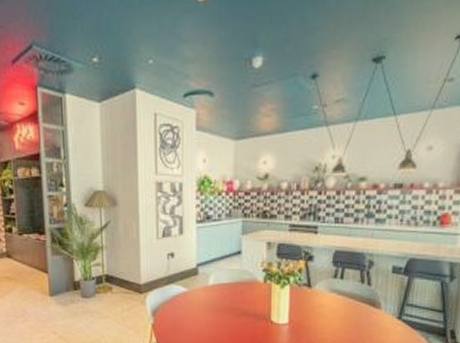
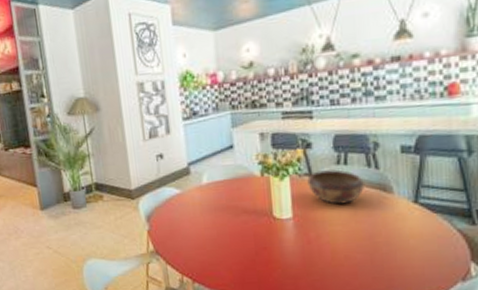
decorative bowl: none [305,282,356,315] -> present [307,169,364,205]

